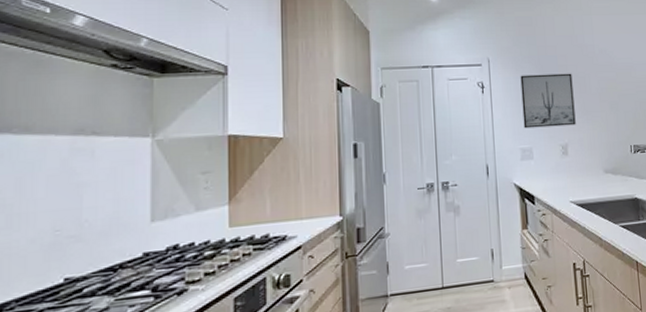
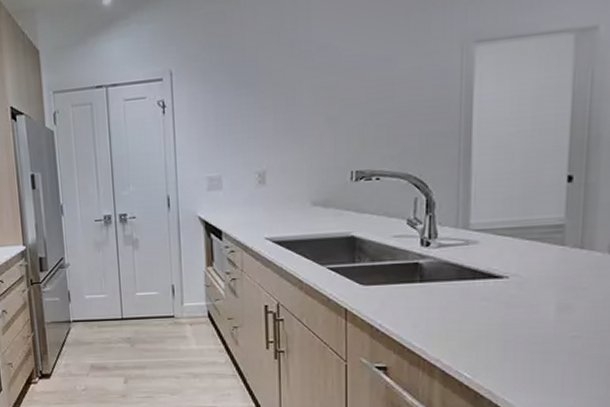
wall art: present [520,73,576,129] -> none [209,81,278,154]

